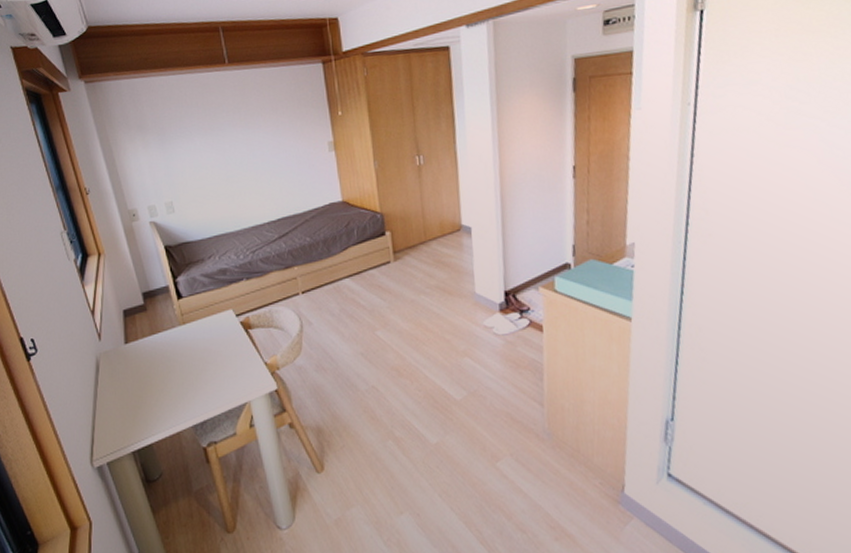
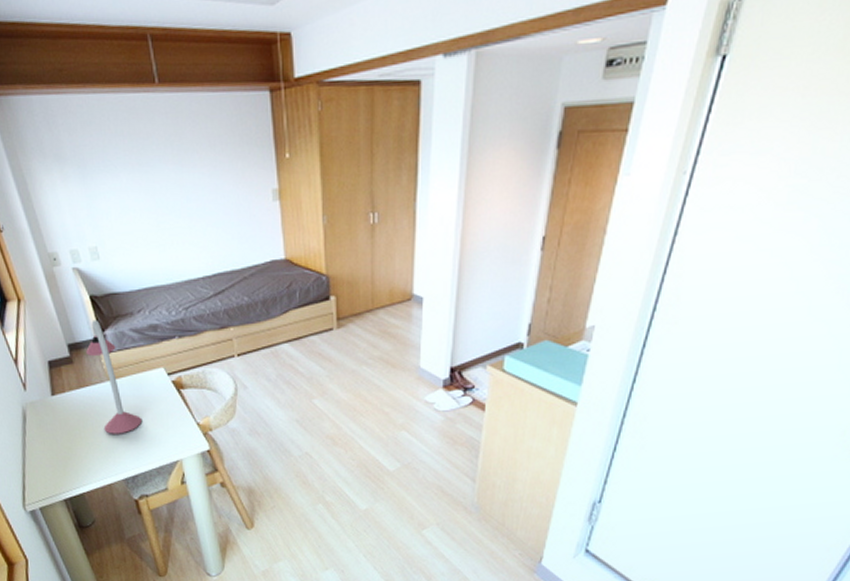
desk lamp: none [159,268,212,379] -> present [86,319,143,434]

